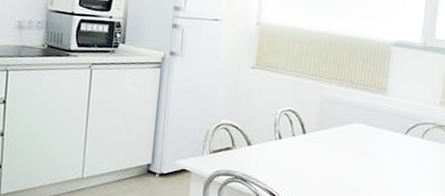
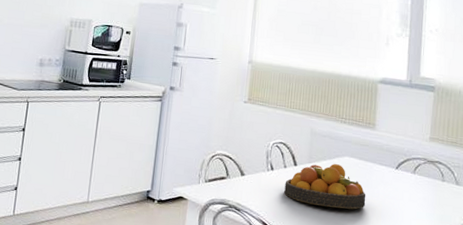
fruit bowl: none [292,131,375,176] -> present [284,164,366,210]

